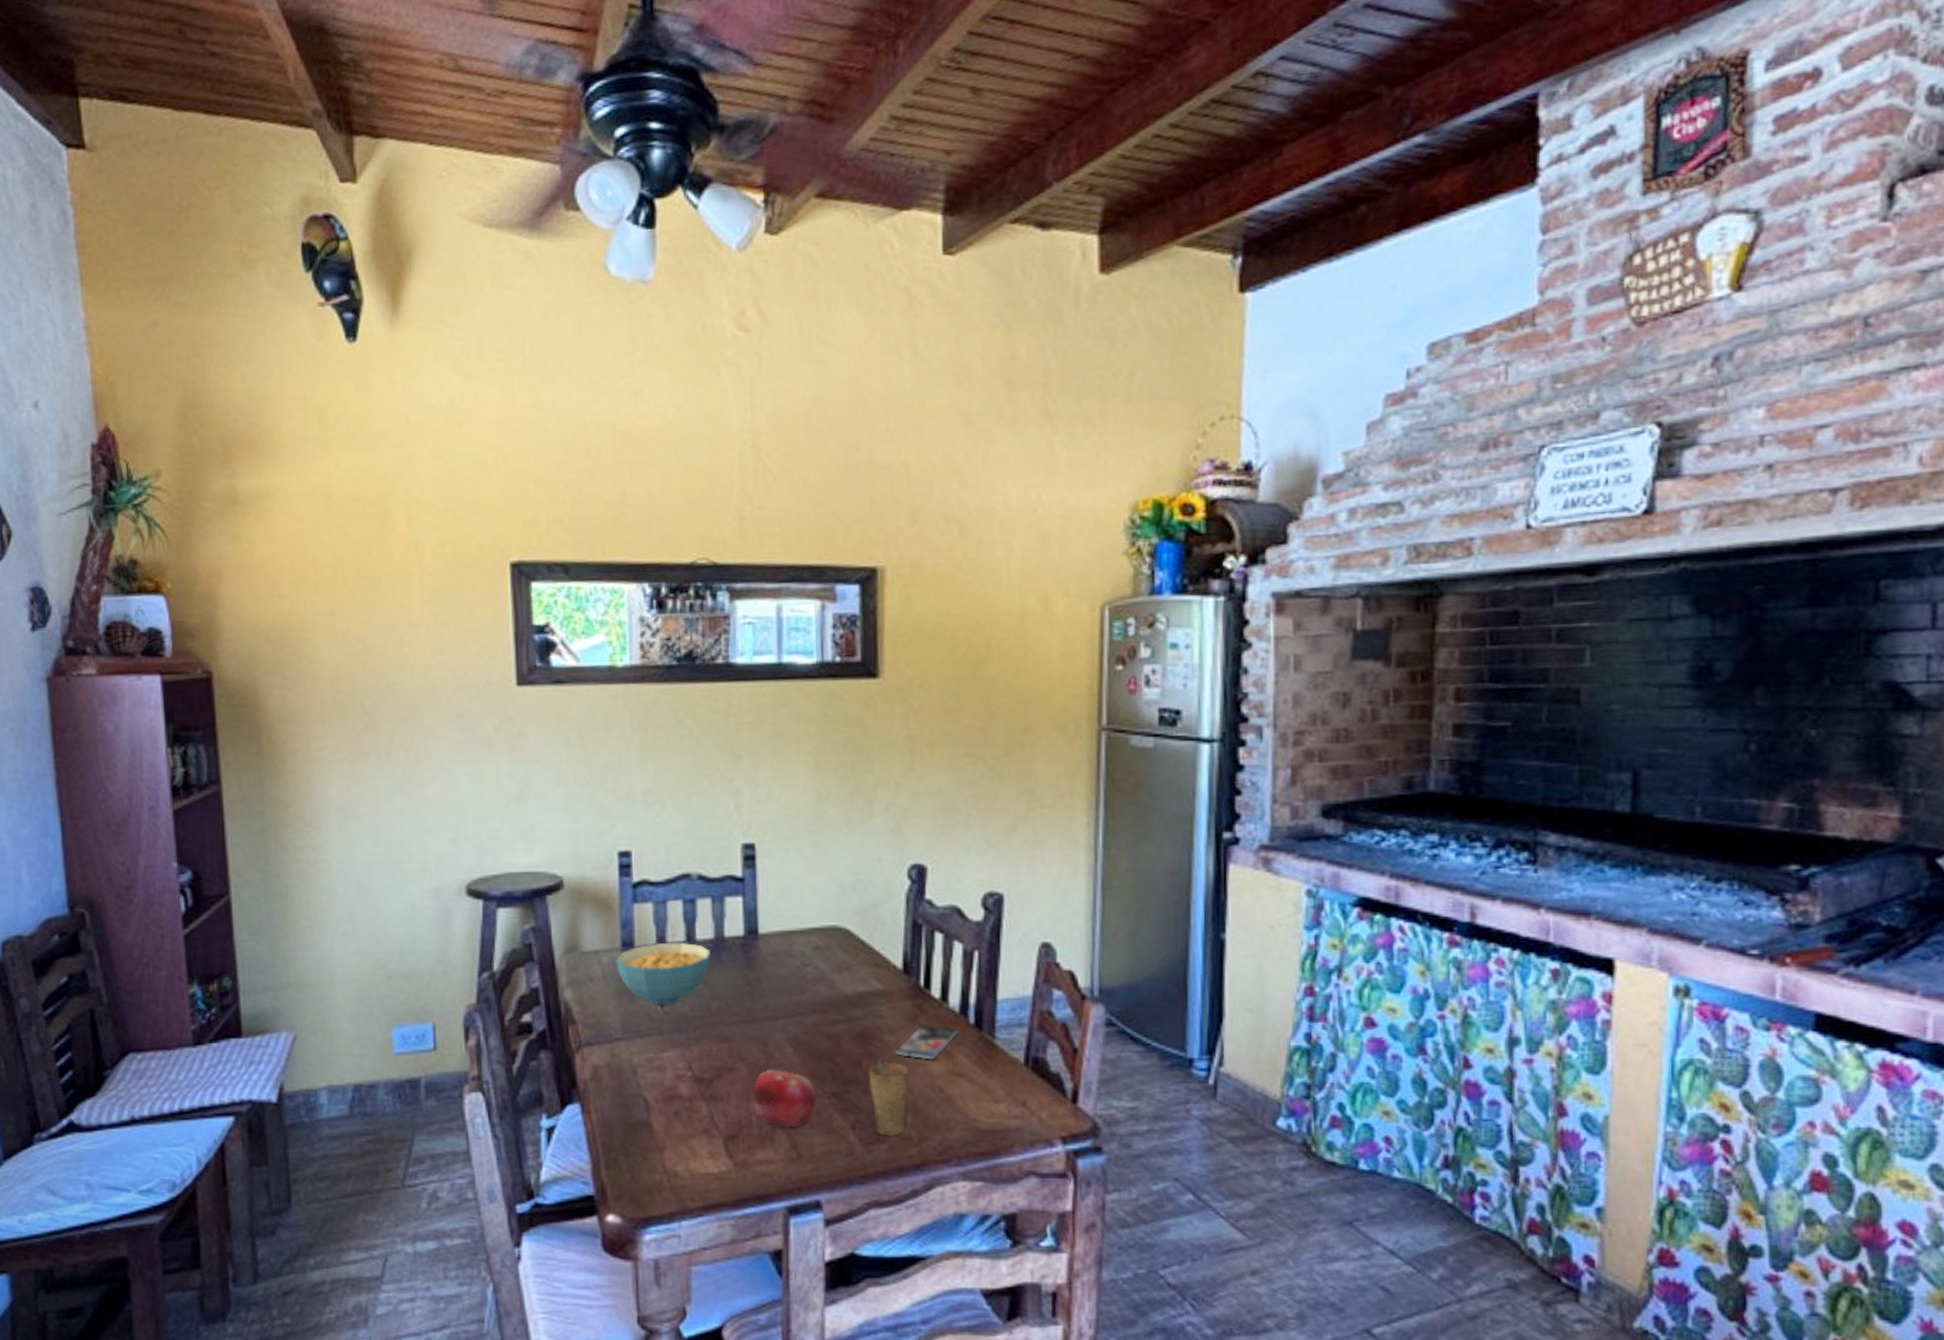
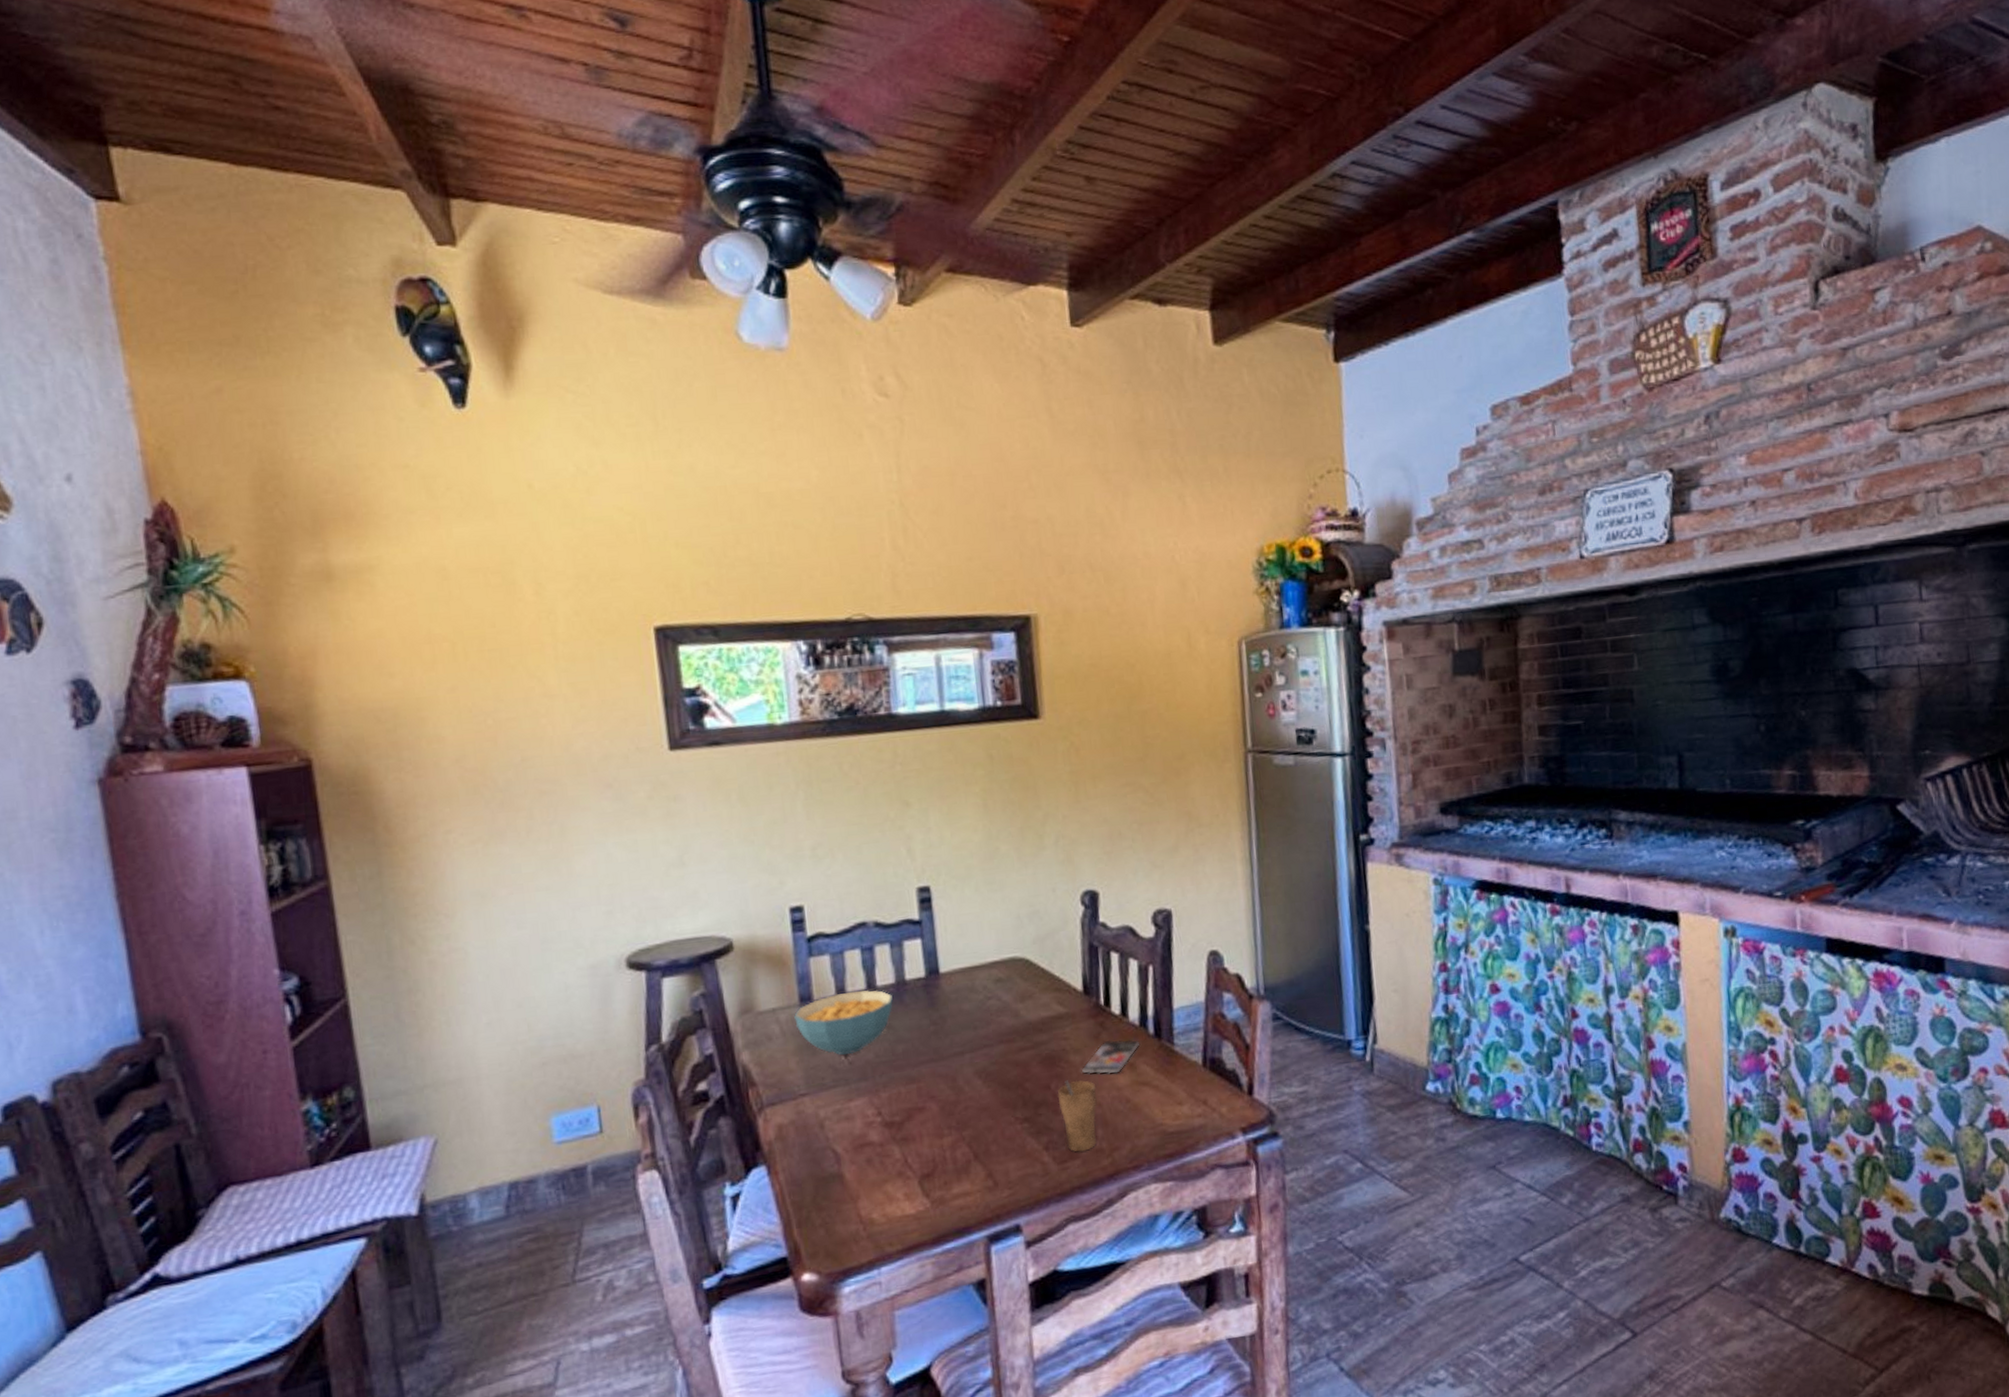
fruit: present [752,1069,816,1126] -> none [944,1102,1009,1159]

